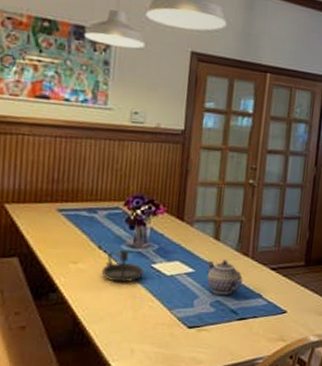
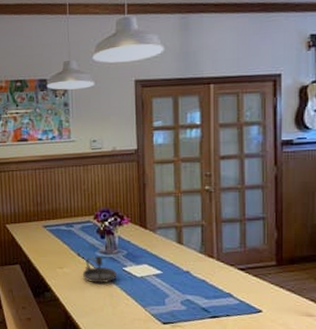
teapot: present [206,260,243,294] -> none [173,262,210,294]

